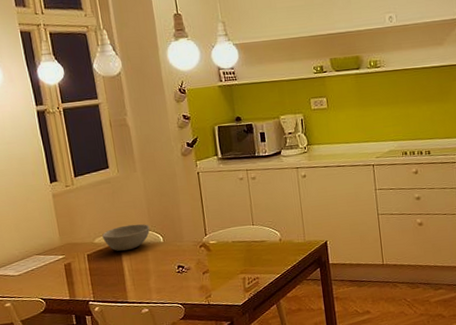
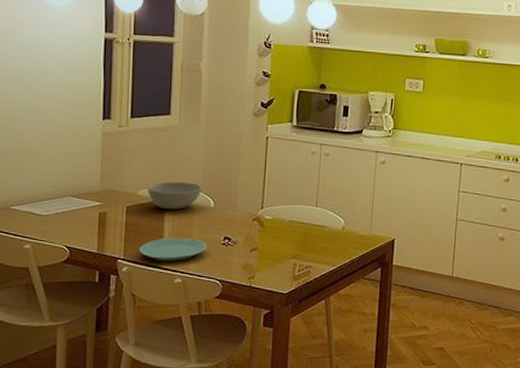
plate: none [105,272,165,297] -> present [139,237,207,262]

